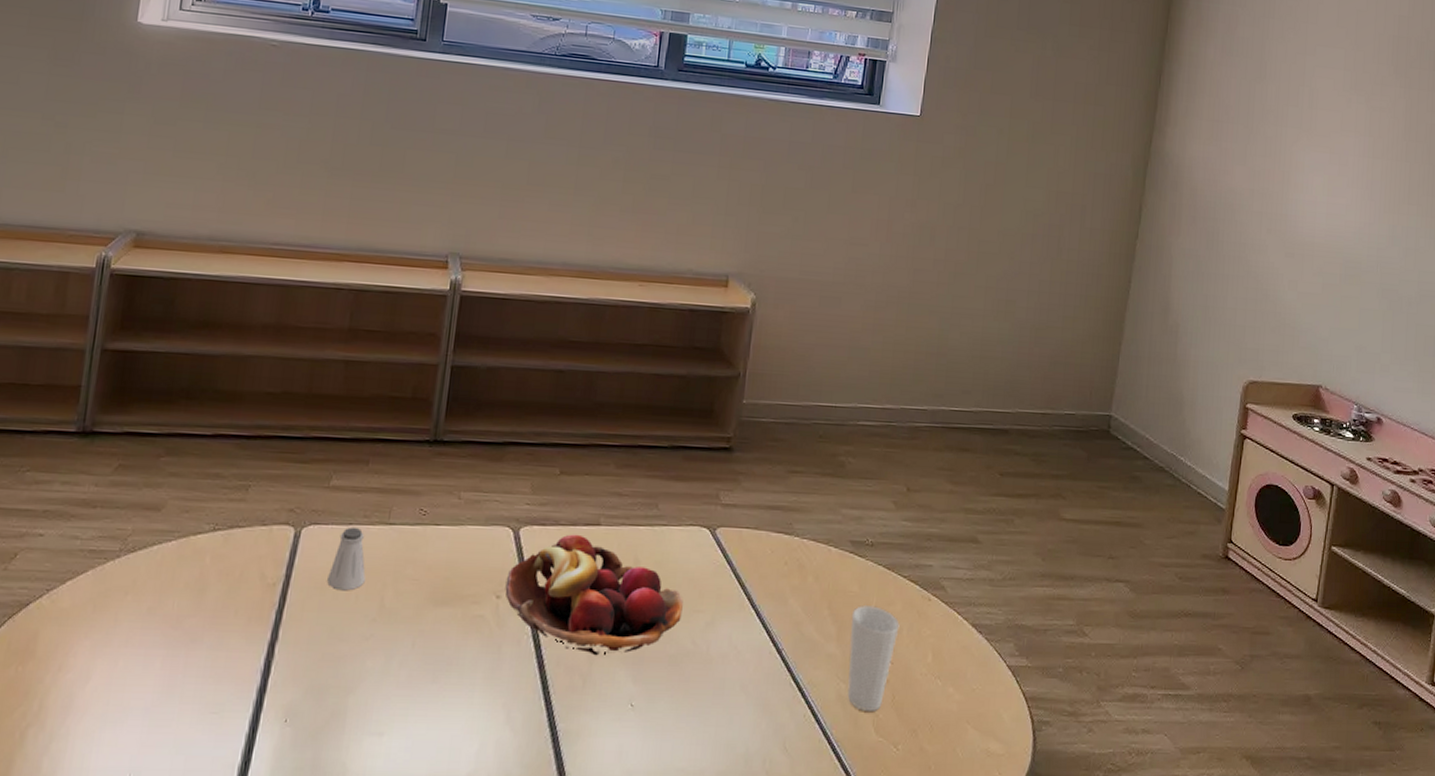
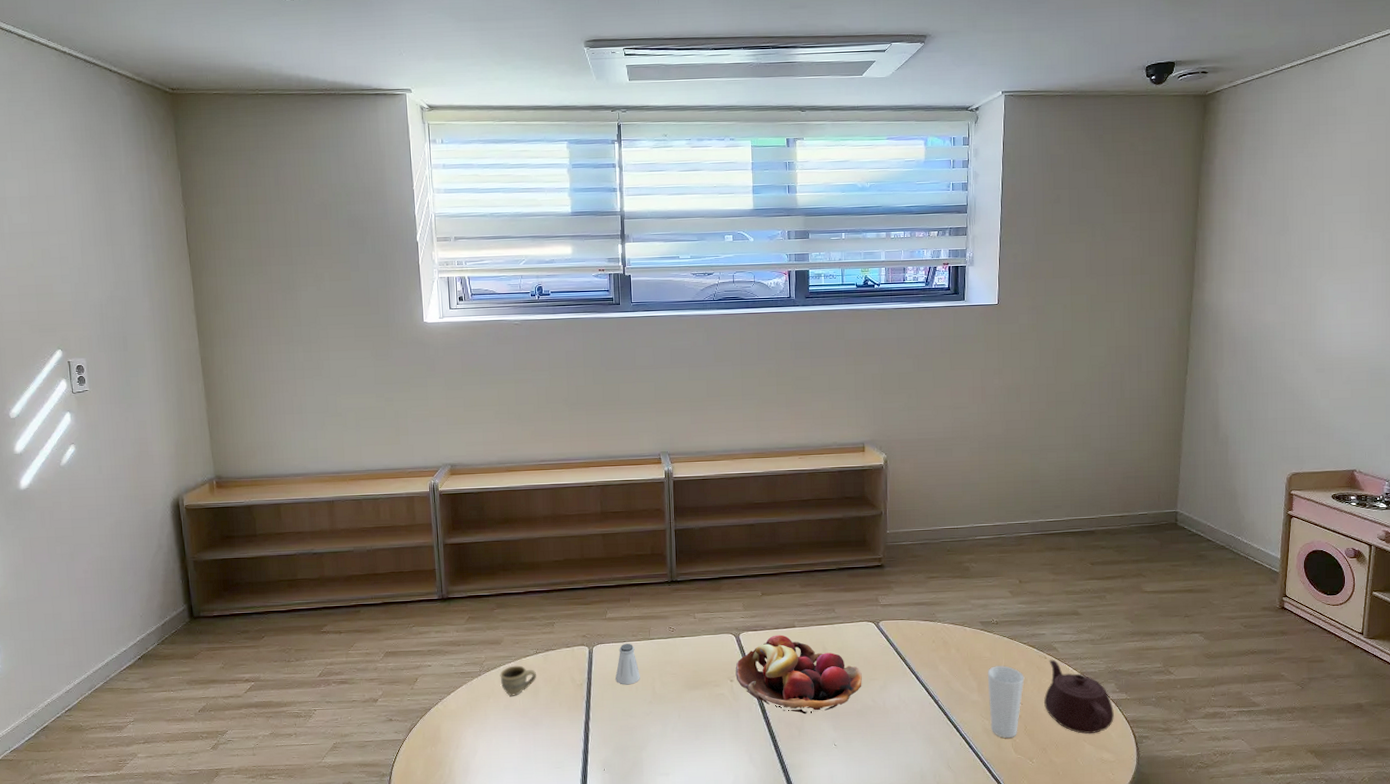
cup: none [149,546,209,594] -> present [500,665,537,696]
teapot: none [921,603,1010,714] -> present [1044,659,1114,734]

